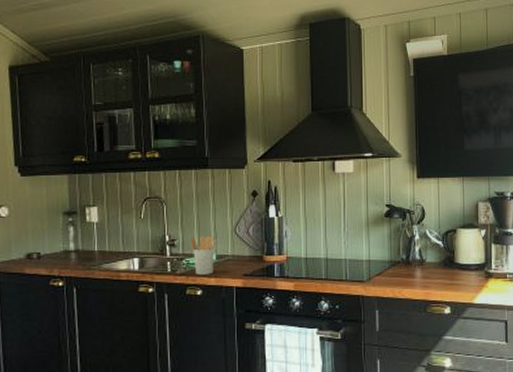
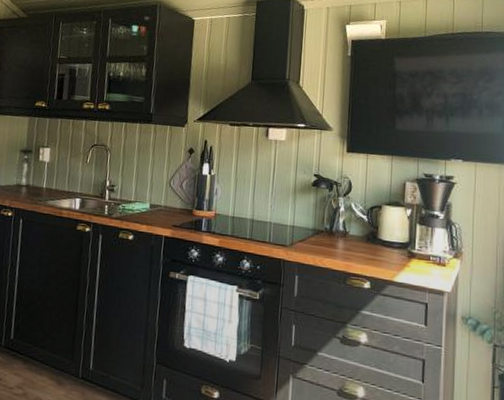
utensil holder: present [189,236,217,275] -> none [127,184,153,222]

